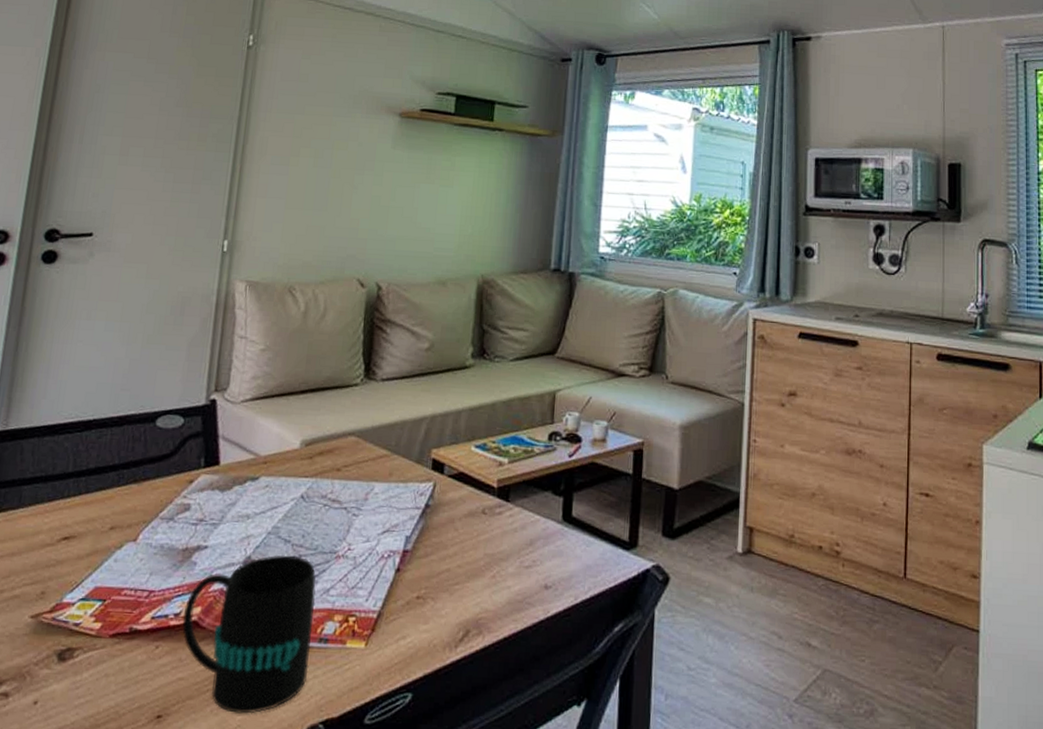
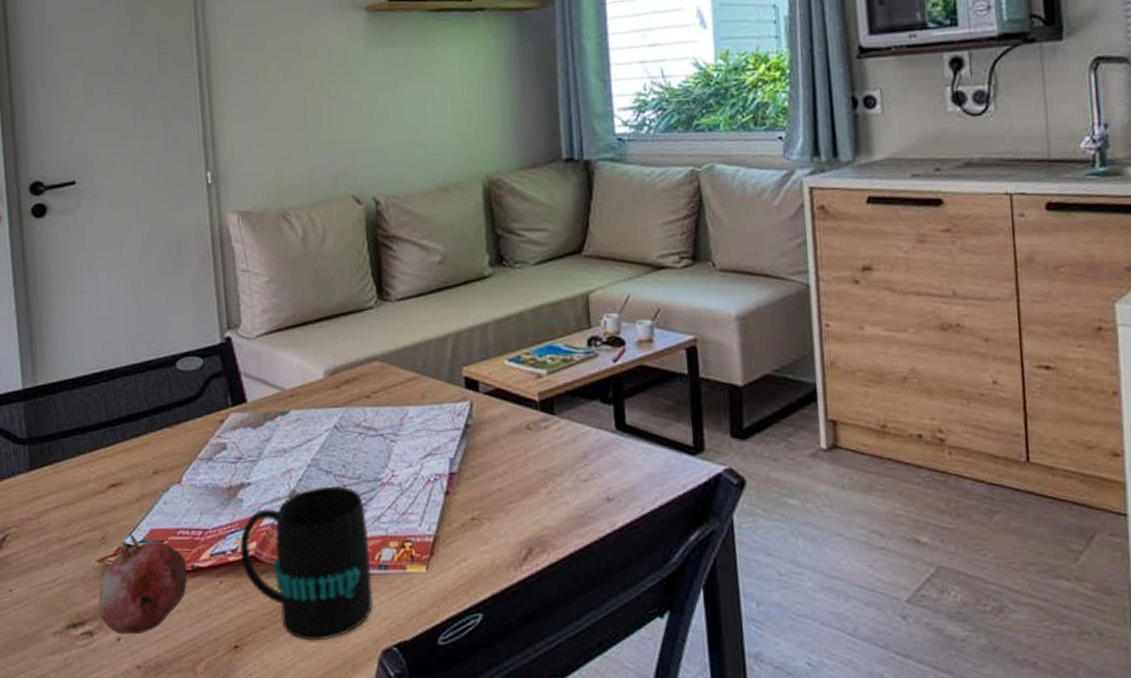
fruit: none [21,590,126,698] -> present [98,533,188,635]

